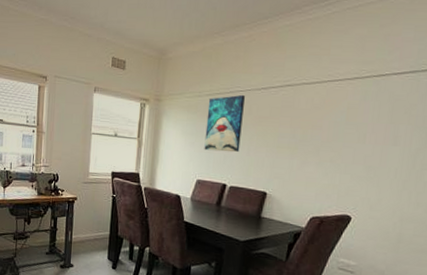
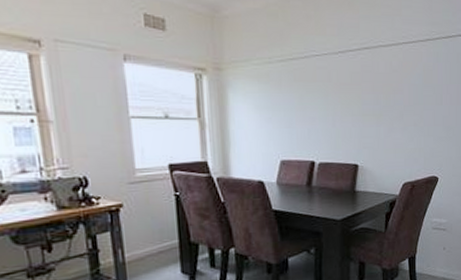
wall art: present [204,94,245,153] -> none [281,59,324,126]

